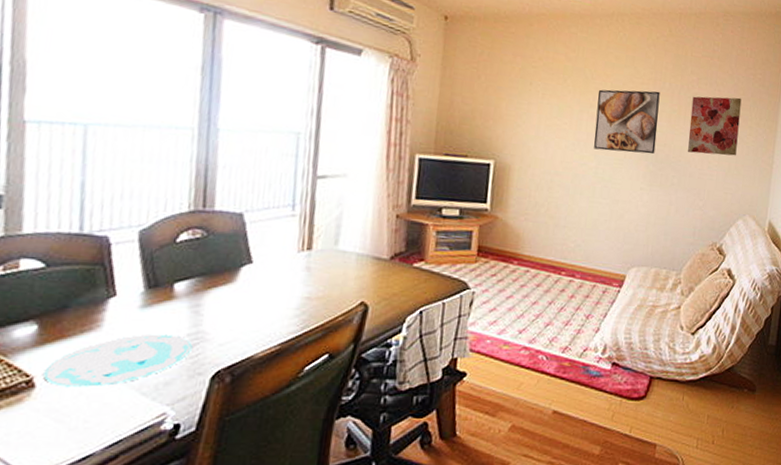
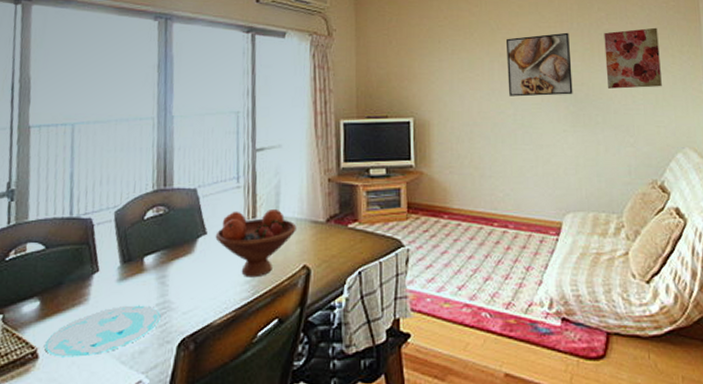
fruit bowl: none [262,240,357,312] -> present [215,208,296,278]

